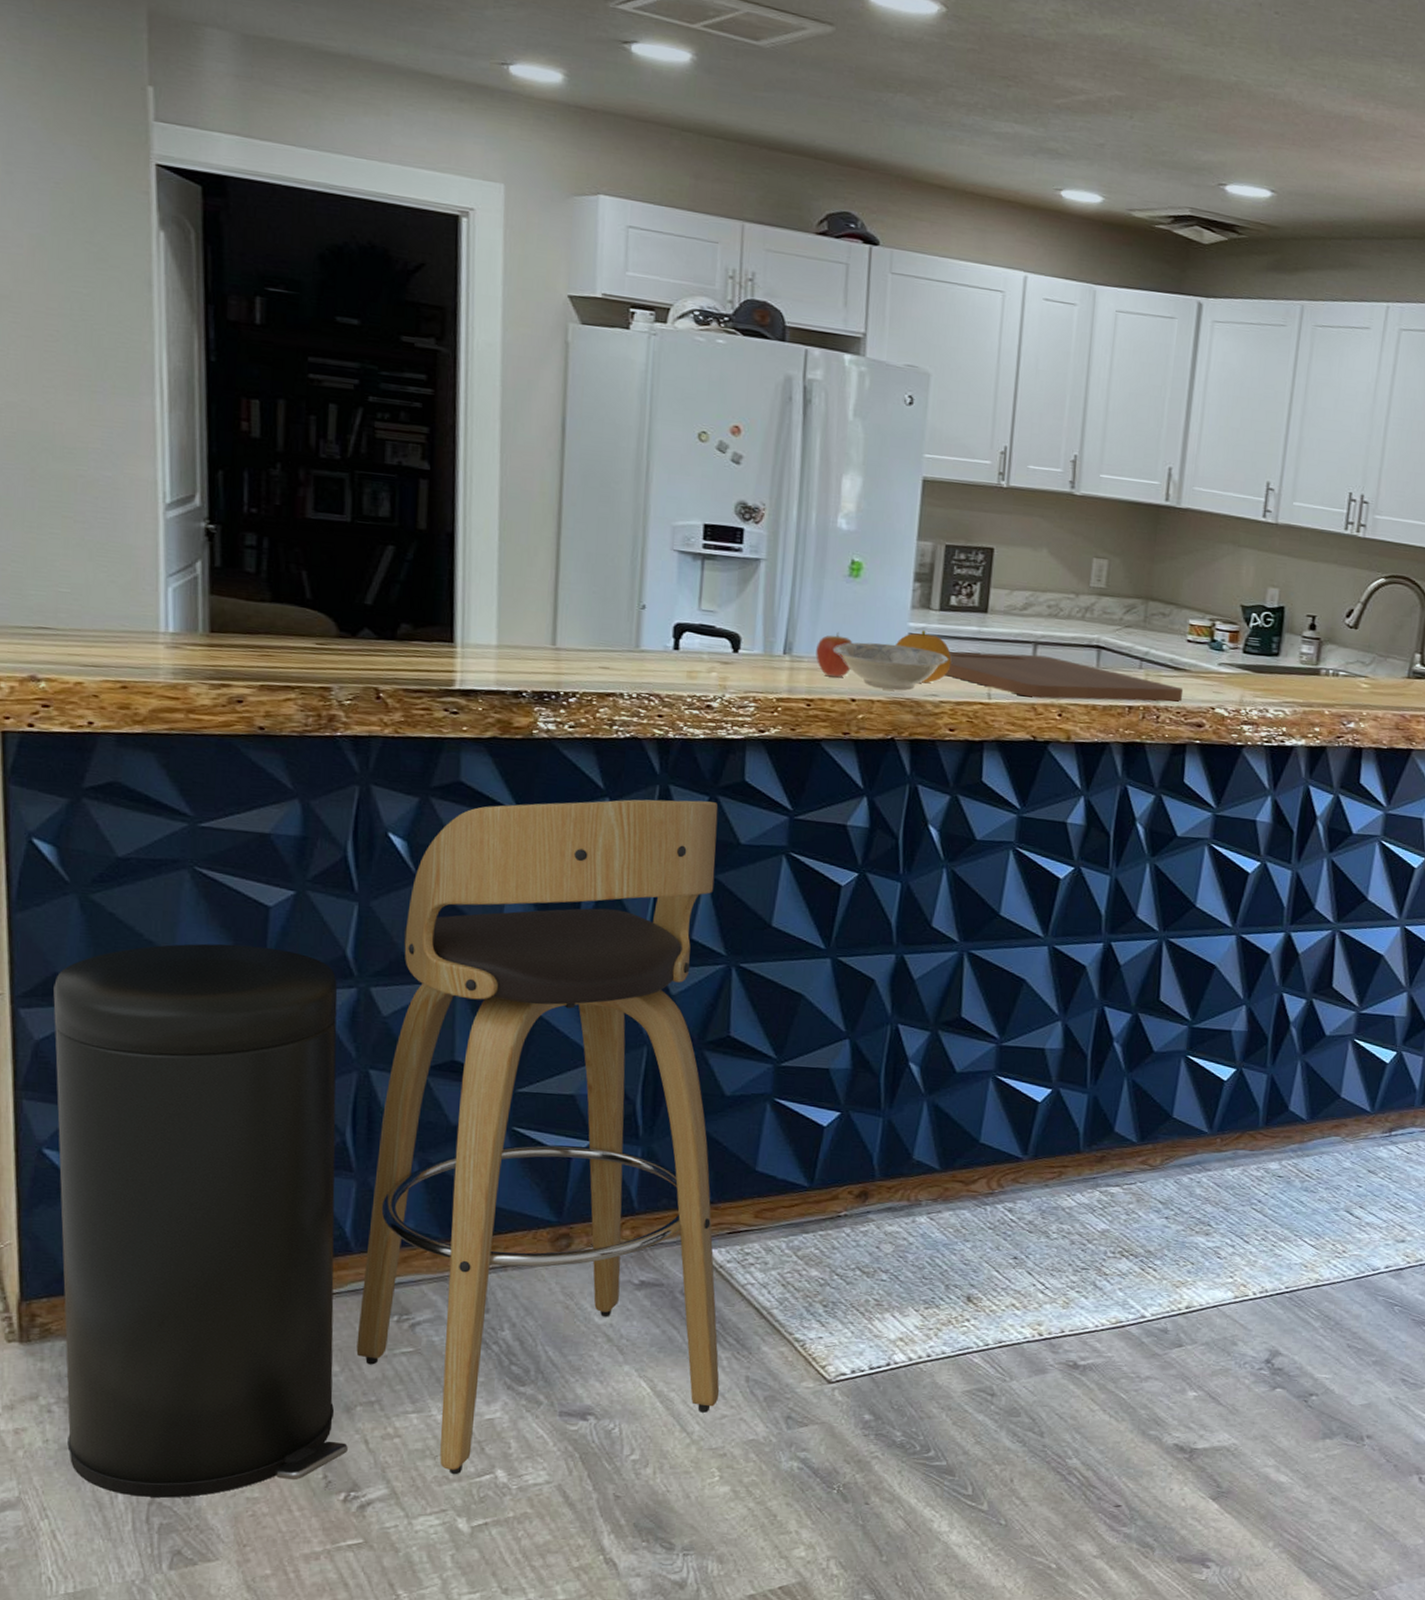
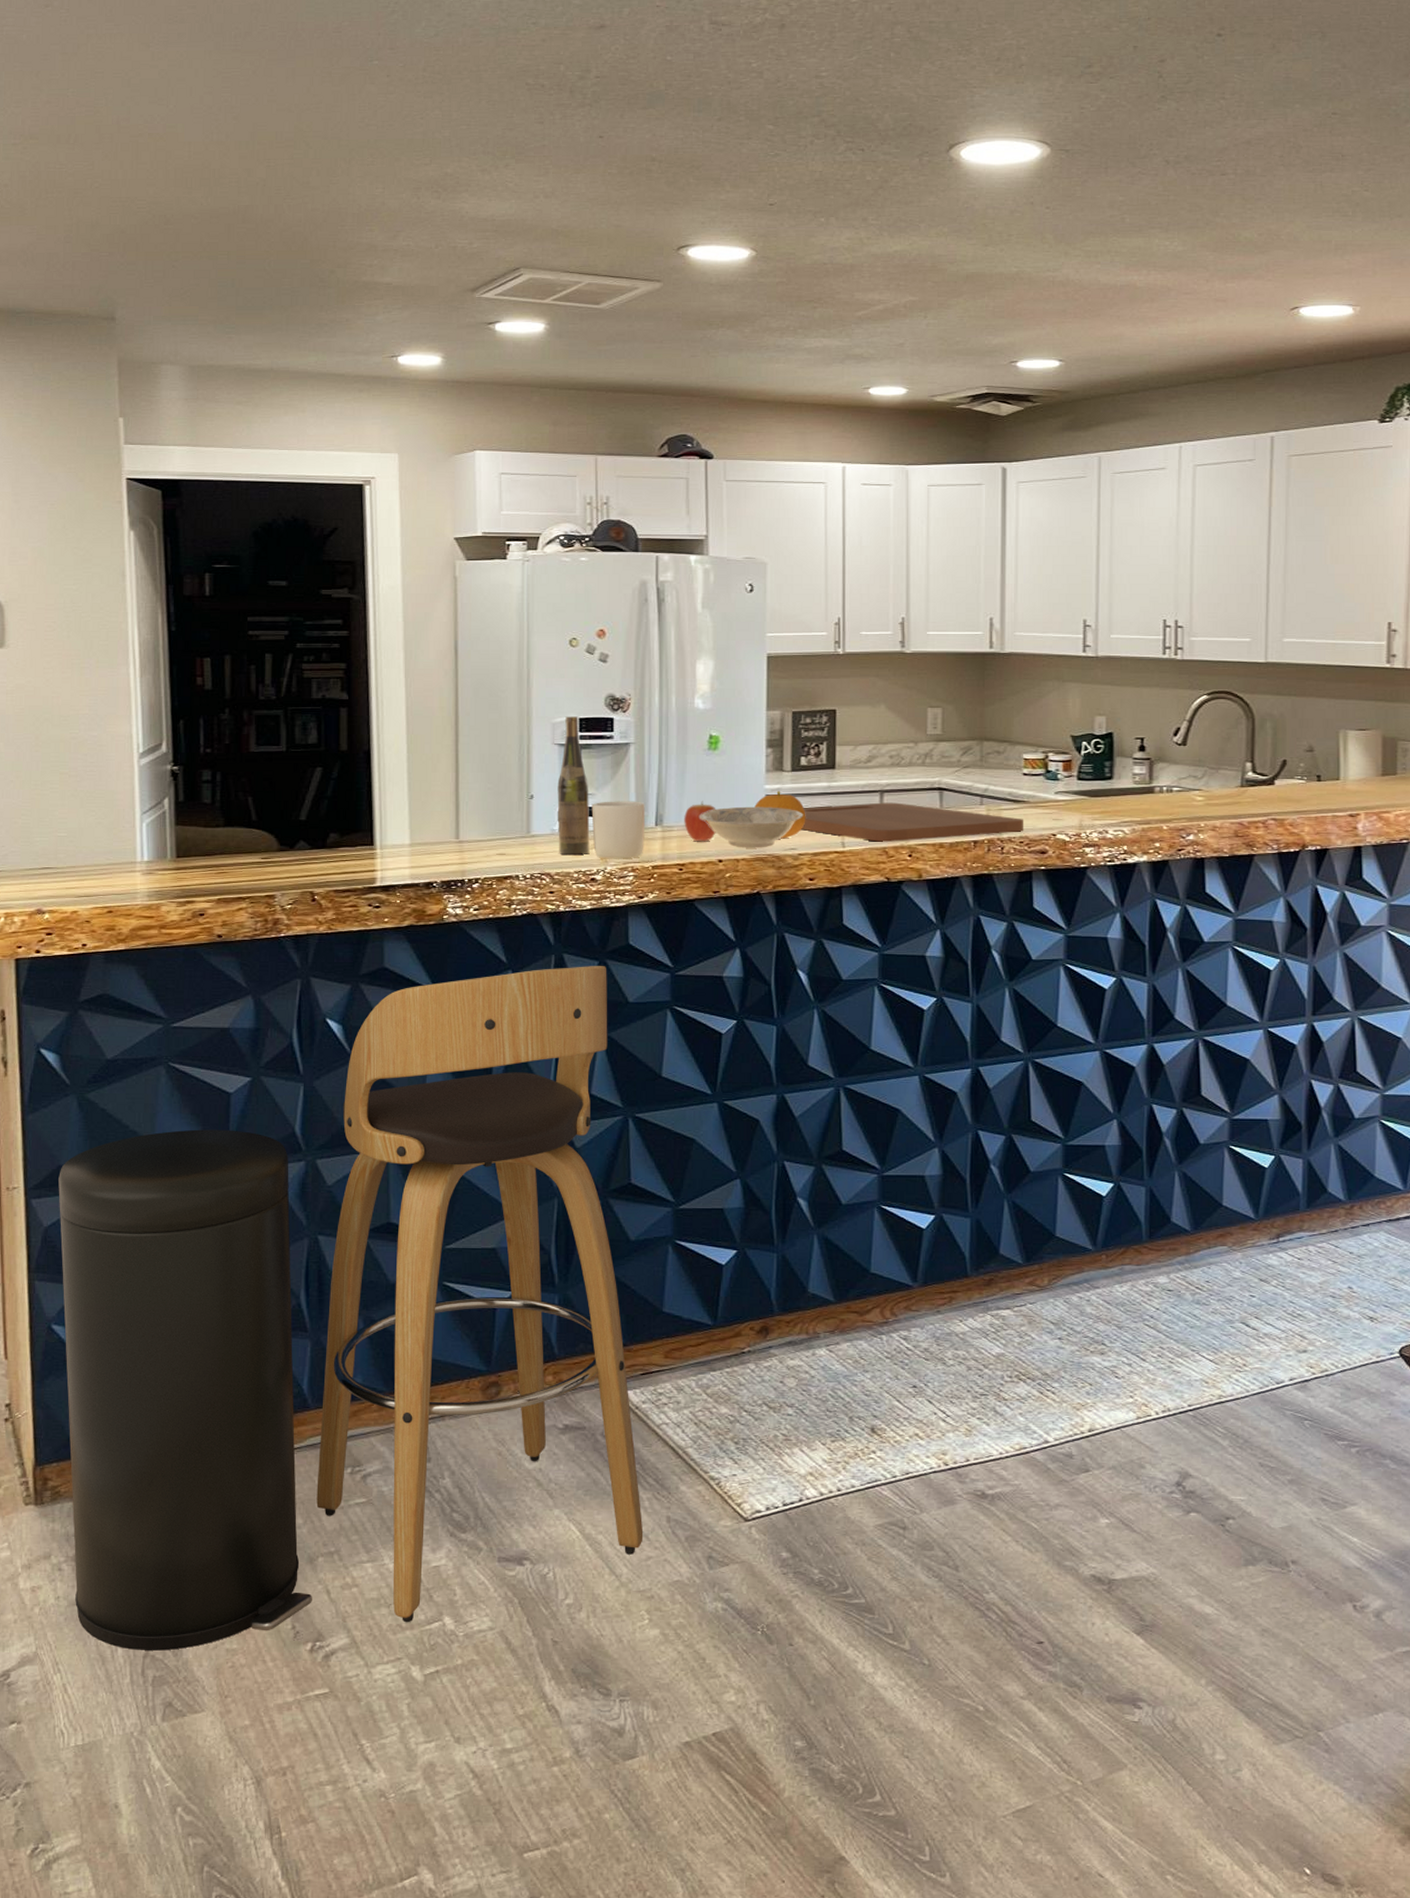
wine bottle: none [671,520,711,678] -> present [557,716,590,854]
mug: none [711,621,773,688] -> present [591,801,645,859]

